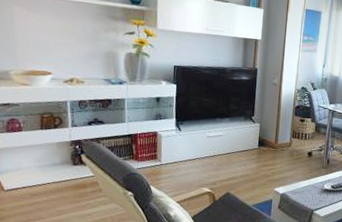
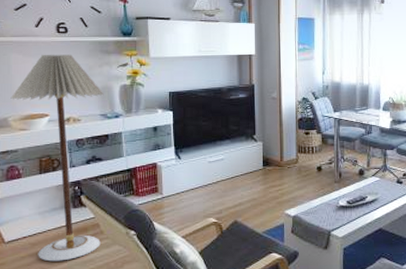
floor lamp: none [13,12,109,213] -> present [10,54,104,262]

